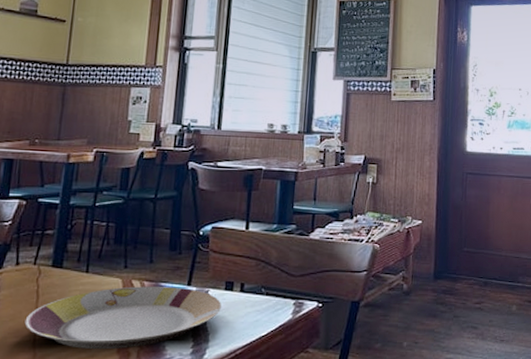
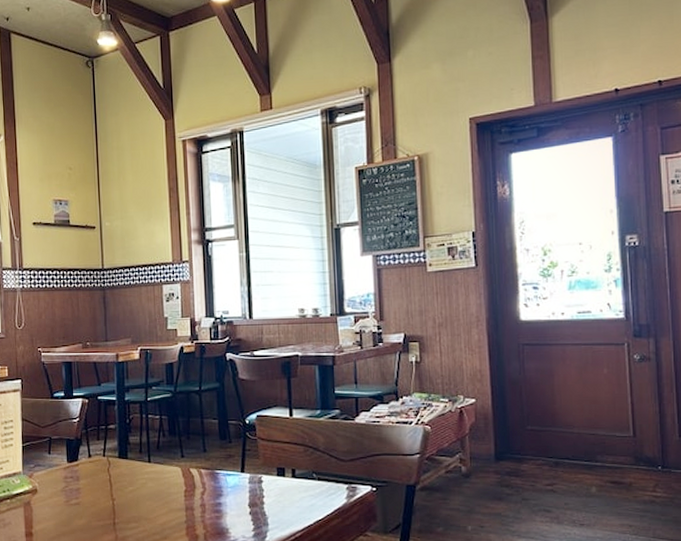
plate: present [24,286,221,350] -> none [104,474,276,532]

